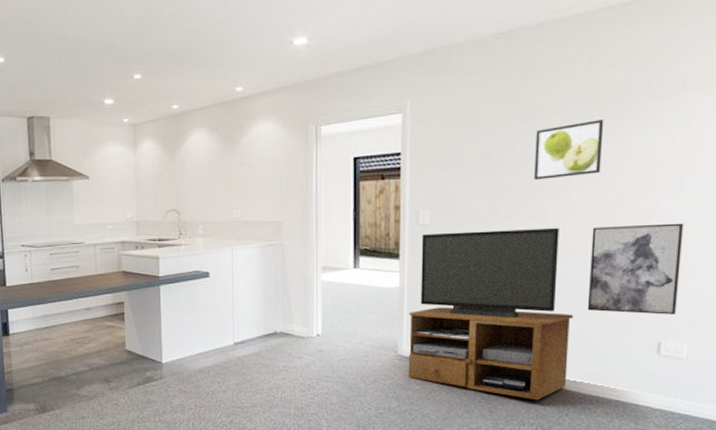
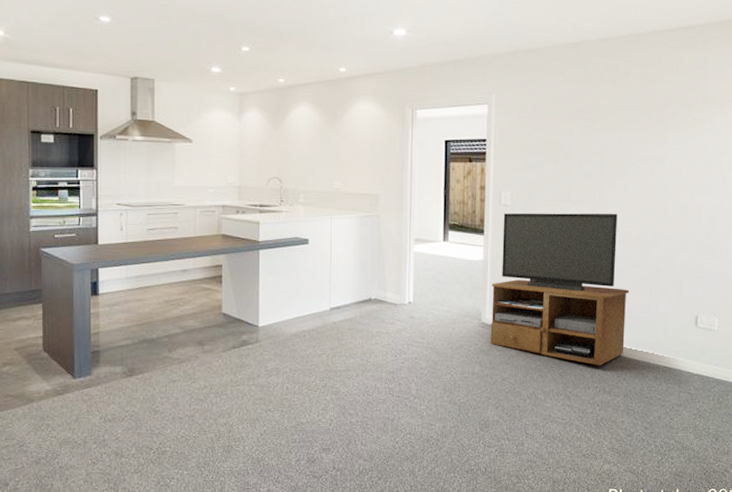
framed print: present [534,120,604,180] -> none [597,124,652,171]
wall art: present [587,223,684,315] -> none [640,214,714,292]

